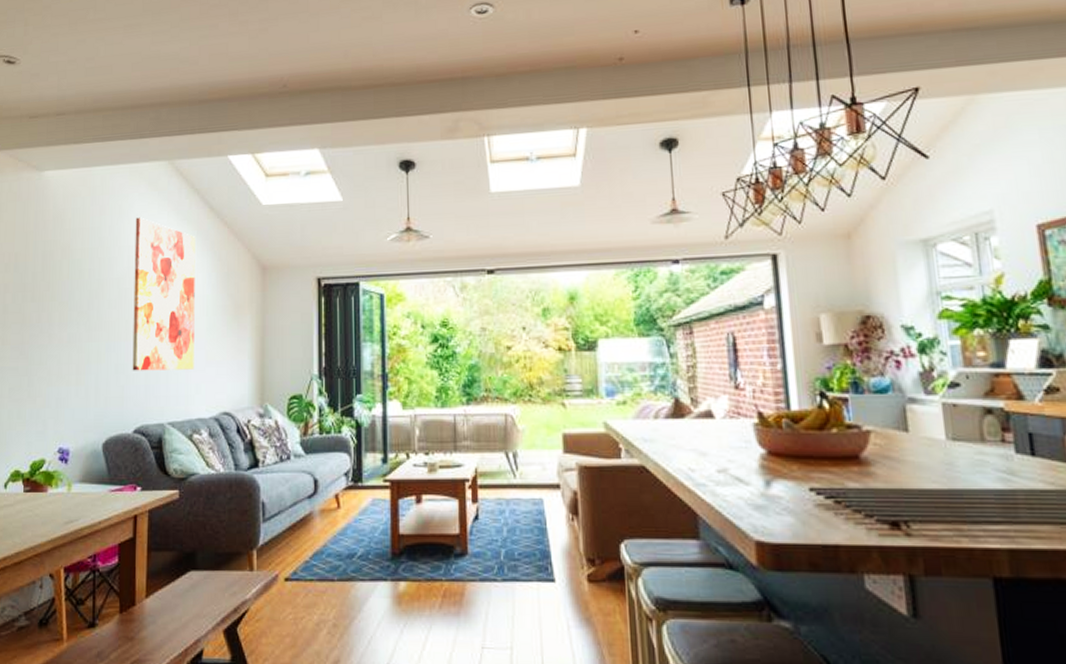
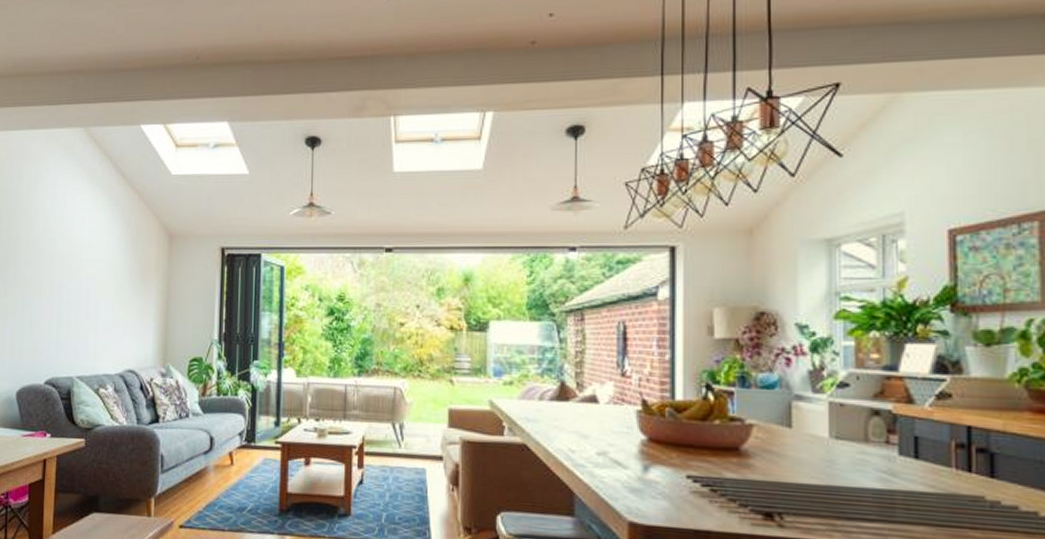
wall art: present [132,217,196,371] -> none [45,181,107,328]

